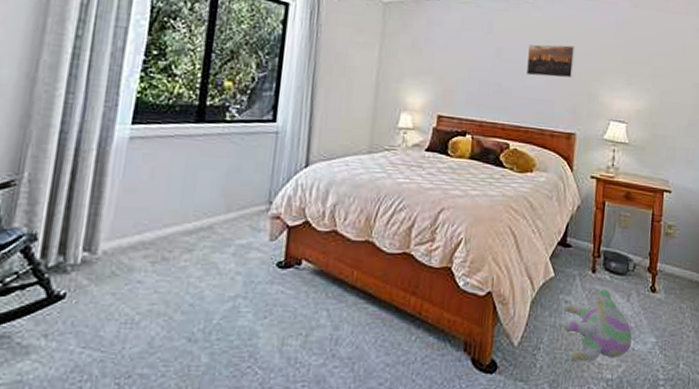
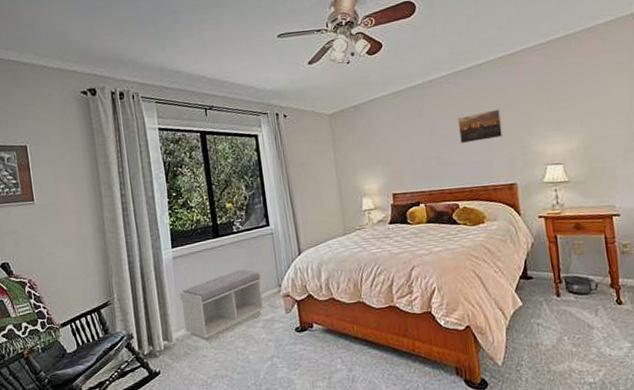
bench: none [119,171,248,262] -> present [180,269,266,341]
plush toy: present [562,289,633,361] -> none [535,308,608,372]

